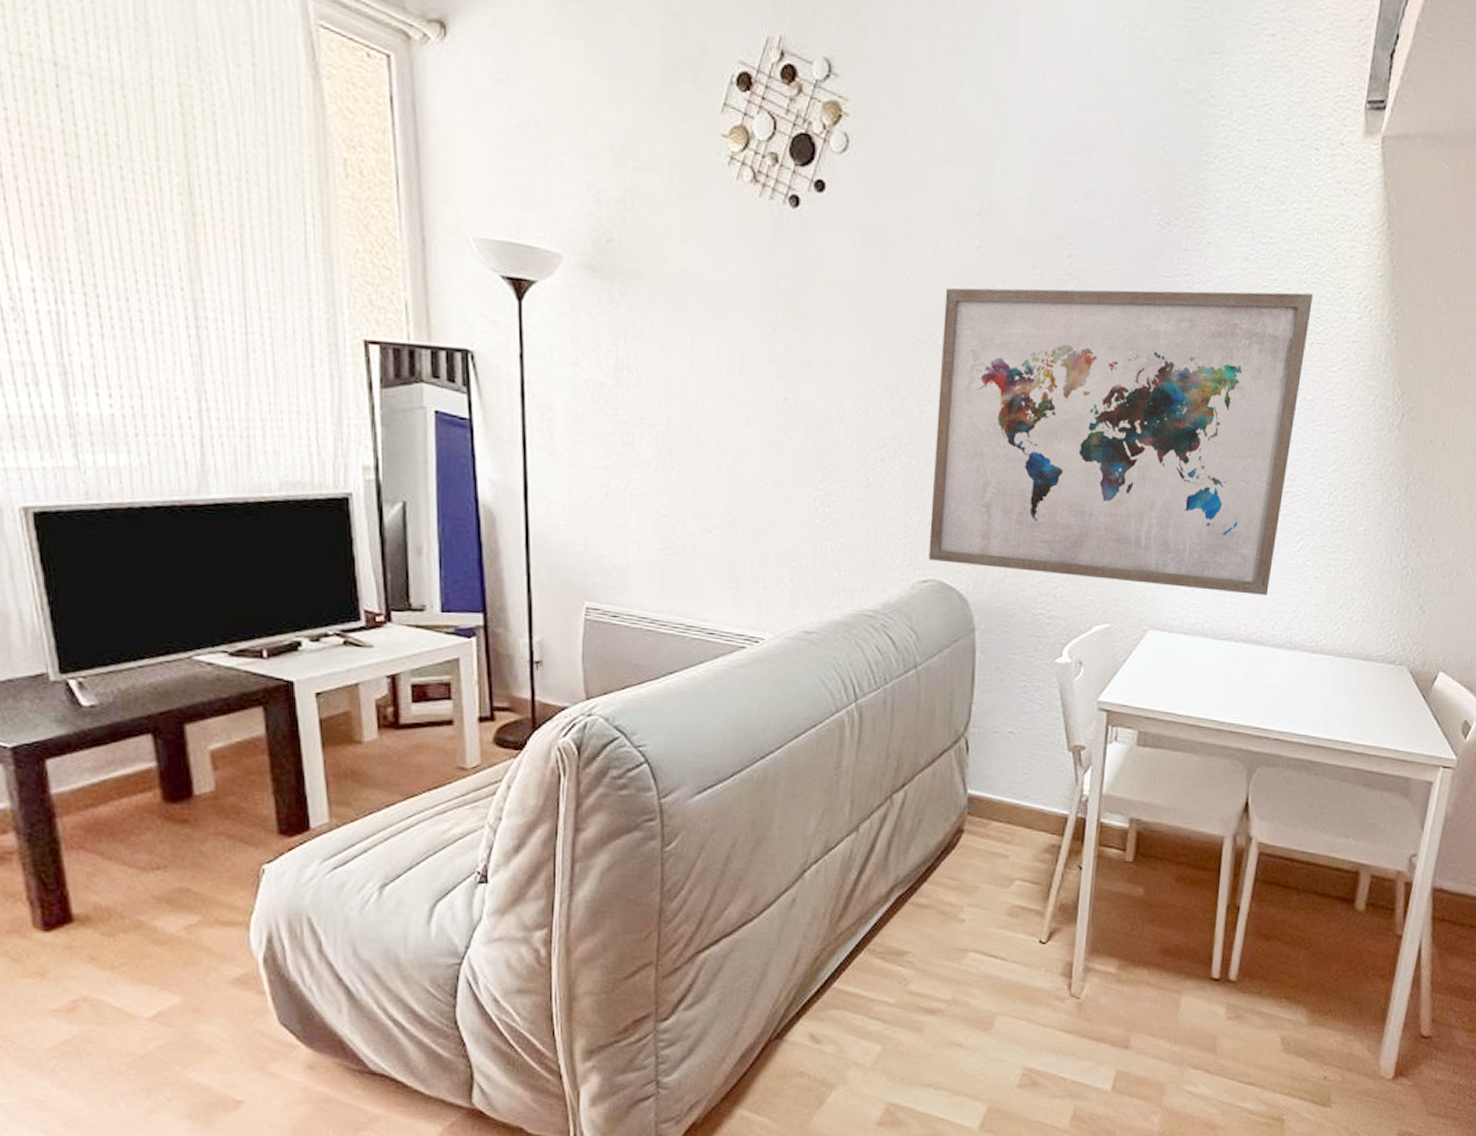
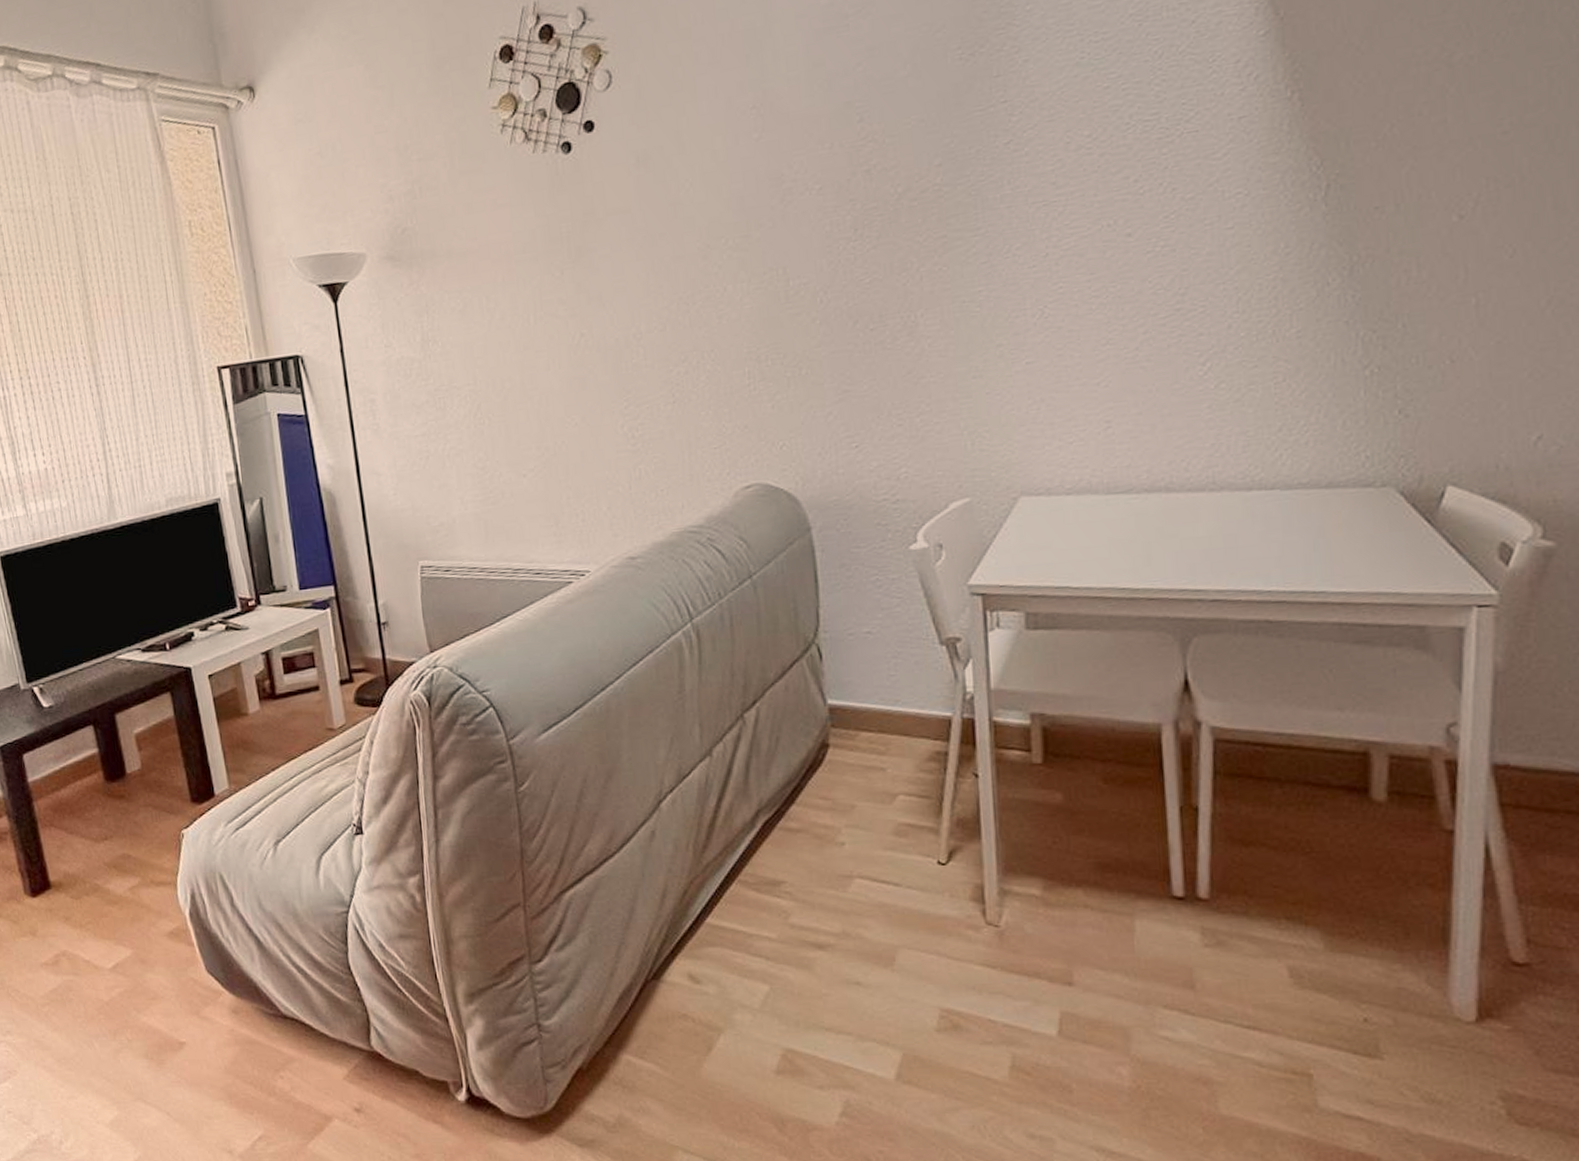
wall art: present [928,287,1313,595] -> none [729,79,1174,465]

